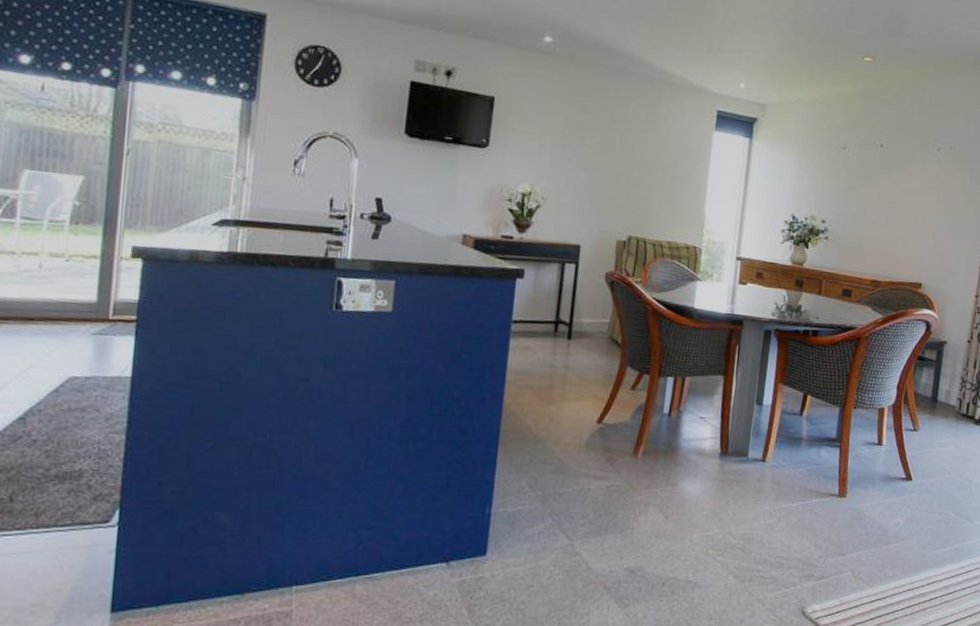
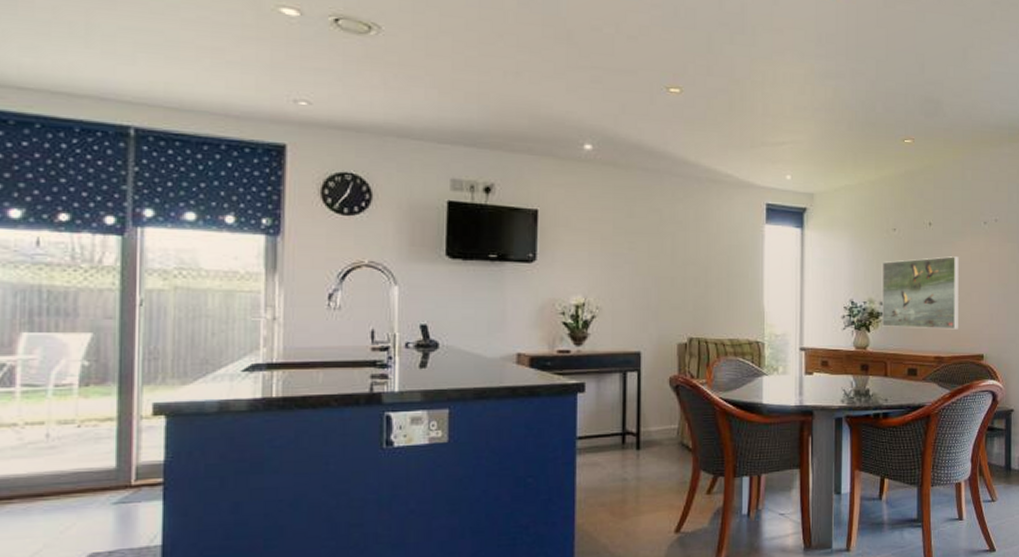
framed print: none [821,179,908,255] -> present [881,256,959,330]

